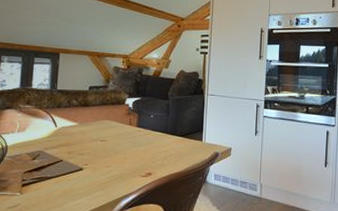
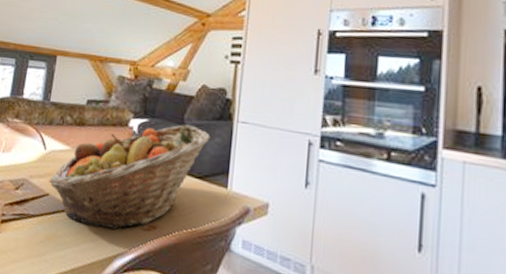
fruit basket: none [62,99,188,180] -> present [49,124,211,231]

